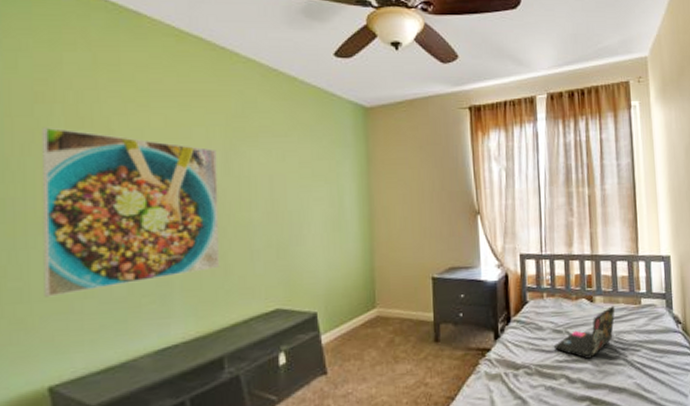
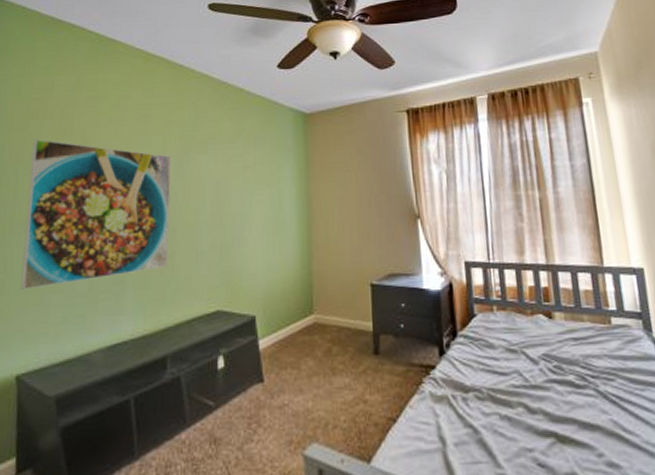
laptop: present [553,306,615,359] -> none [507,324,580,386]

